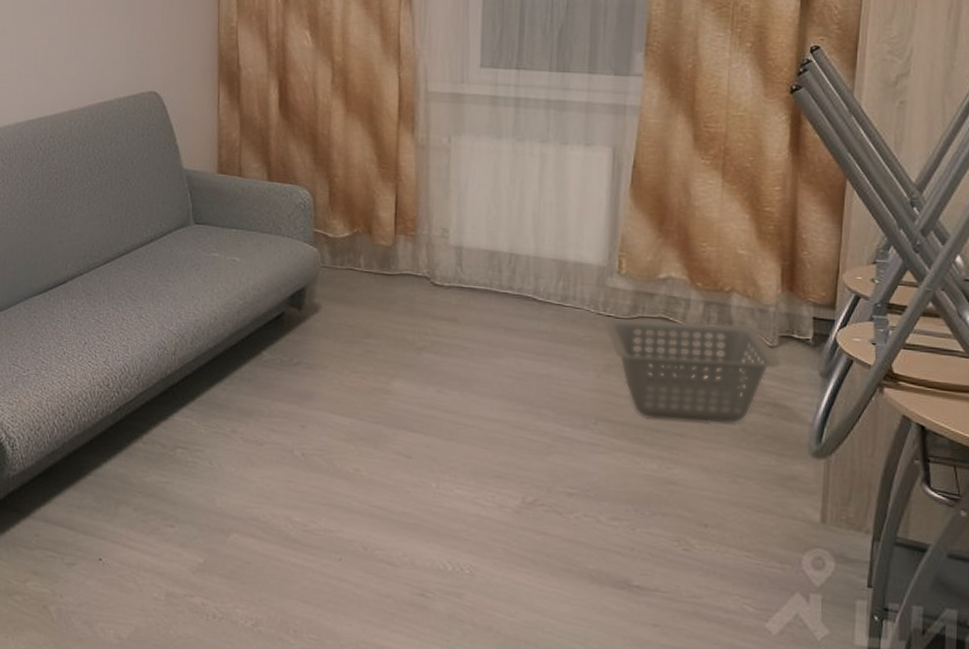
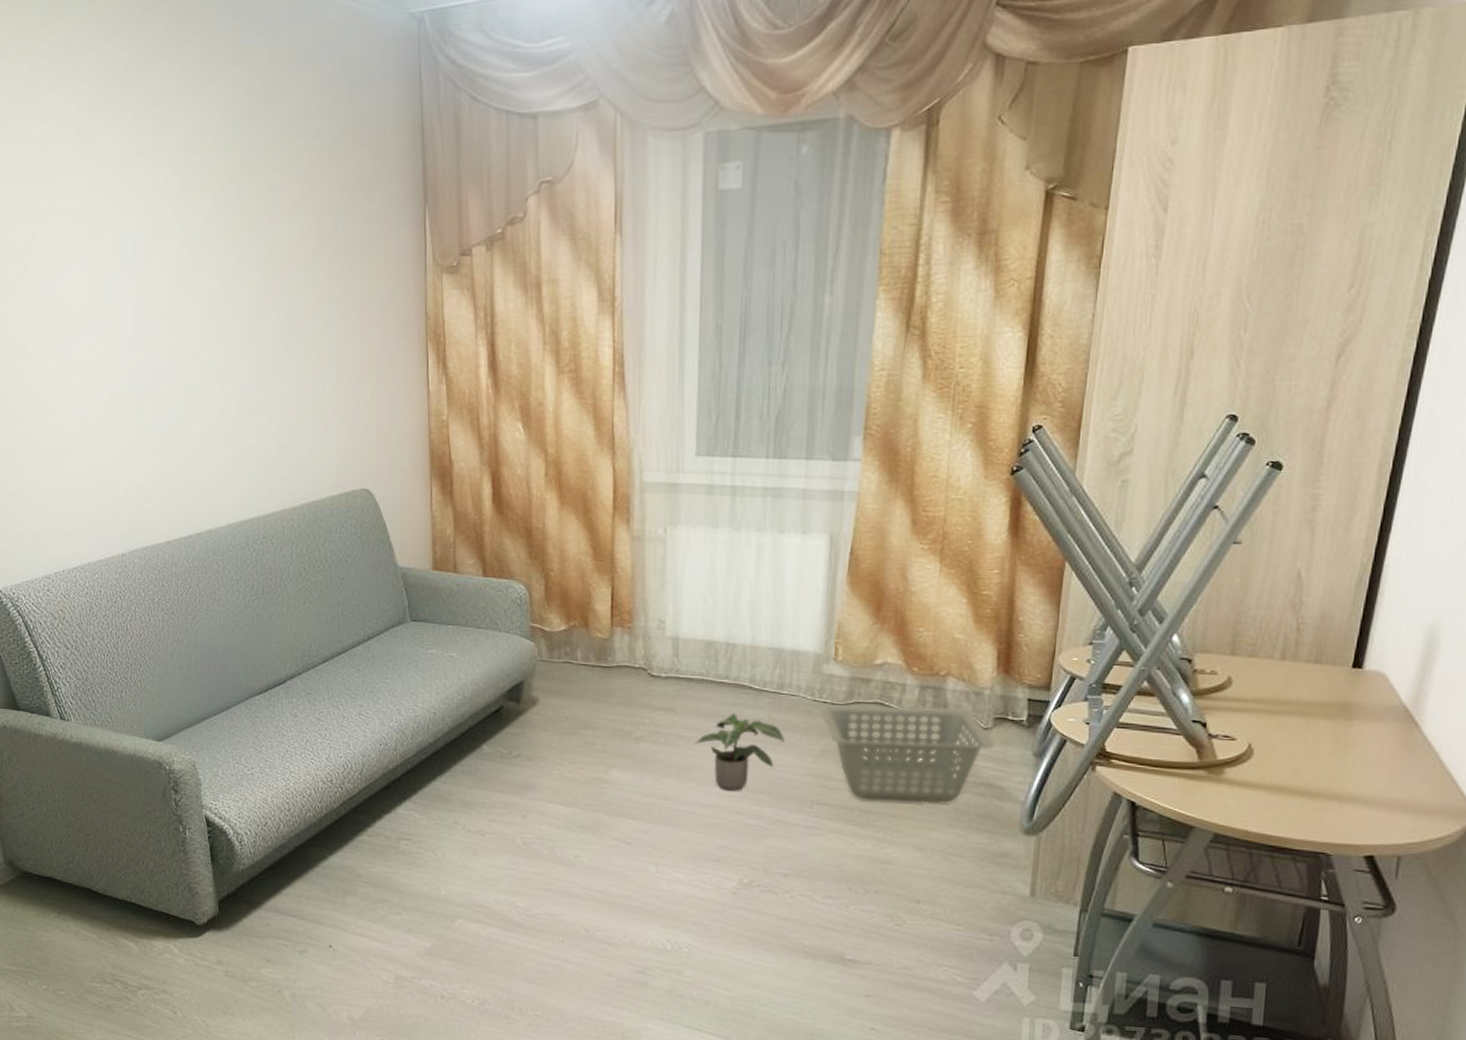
potted plant: none [477,324,570,405] -> present [694,712,786,791]

